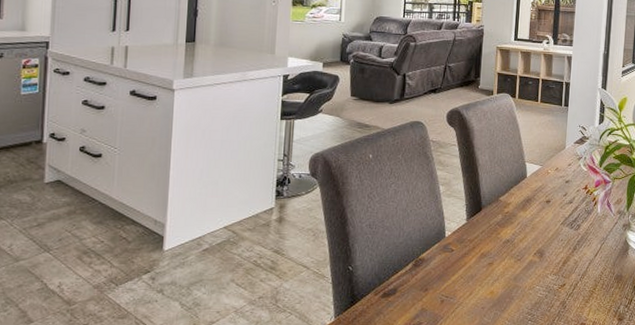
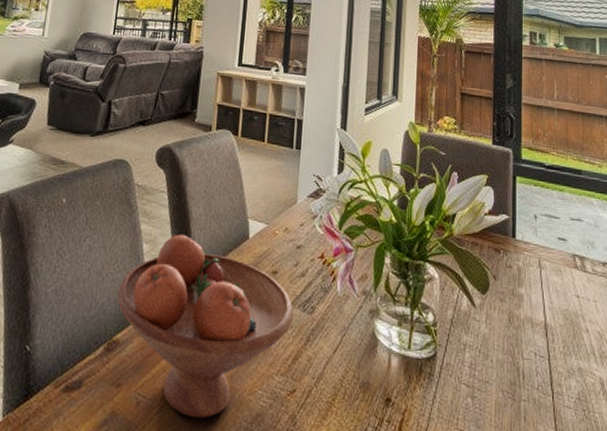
fruit bowl: none [420,177,564,309] -> present [117,234,294,419]

